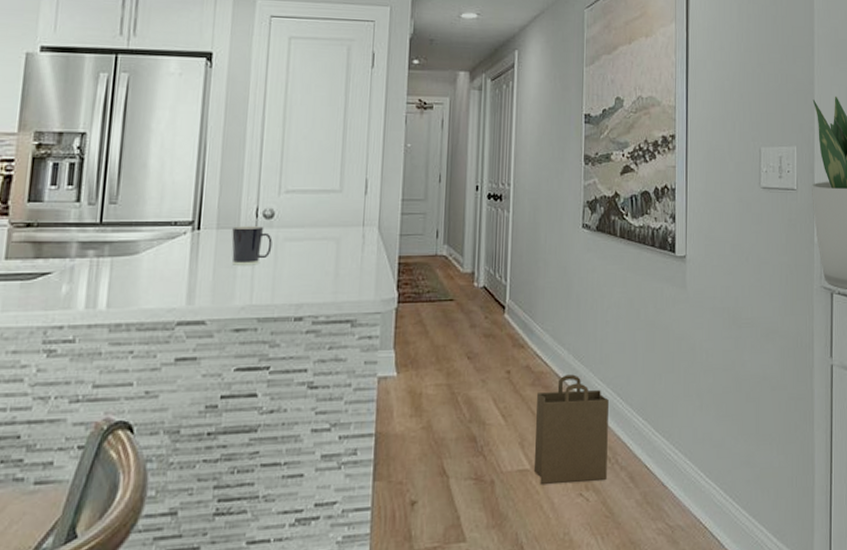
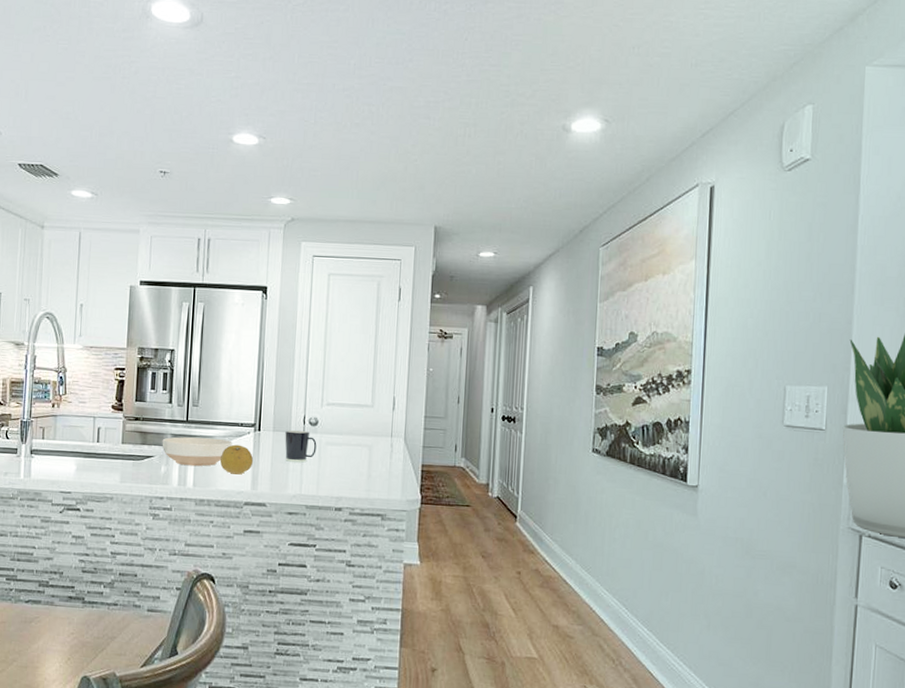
bowl: none [64,243,162,282] -> present [162,437,232,466]
fruit: none [144,249,191,287] -> present [219,444,254,475]
shopping bag: present [533,374,609,484] -> none [541,581,614,678]

